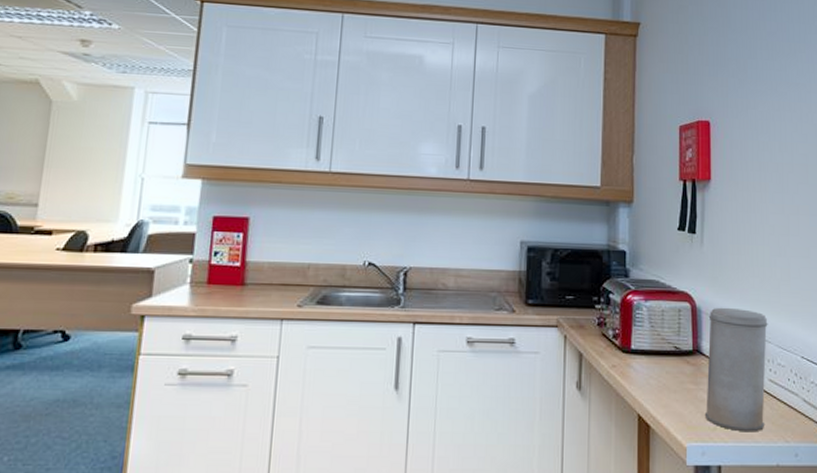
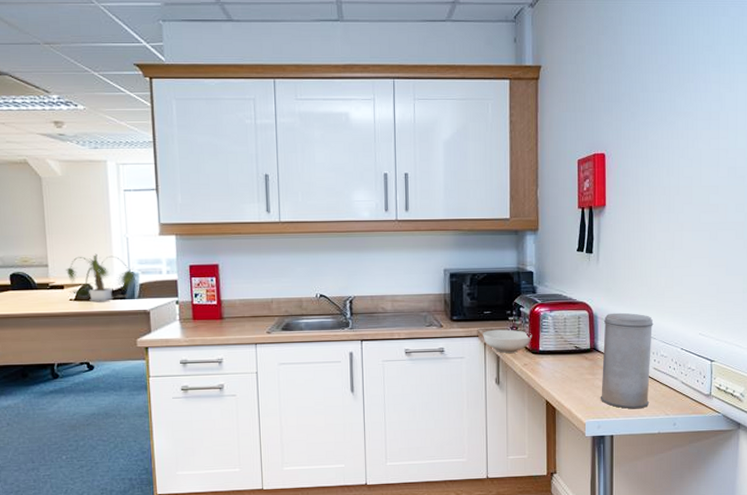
plant: none [57,194,147,255] -> present [65,253,137,303]
bowl: none [563,319,623,350] -> present [483,329,532,353]

